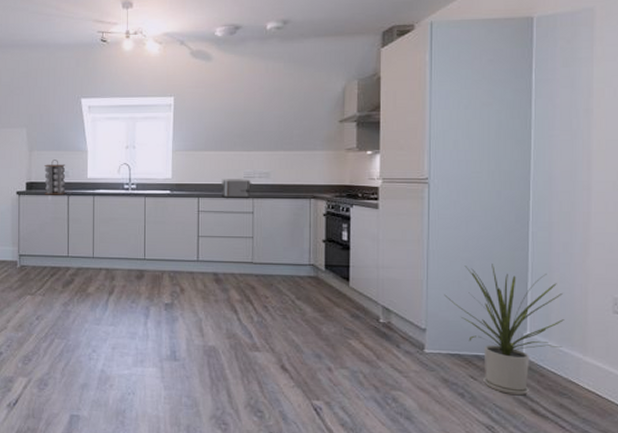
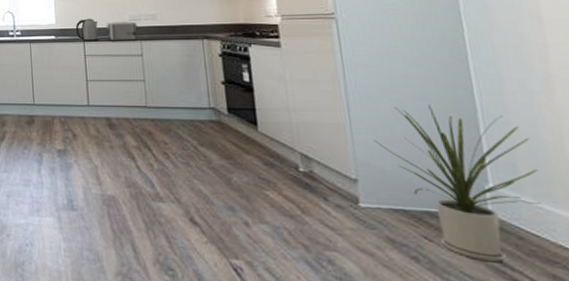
kettle: none [191,174,213,198] -> present [75,18,99,42]

